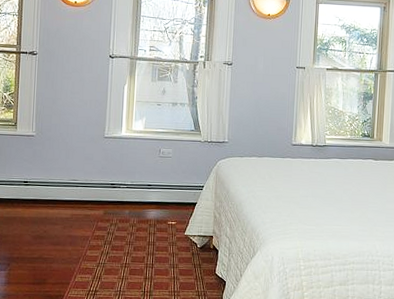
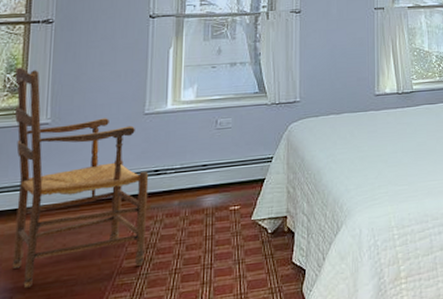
armchair: none [9,88,107,259] -> present [12,67,149,288]

